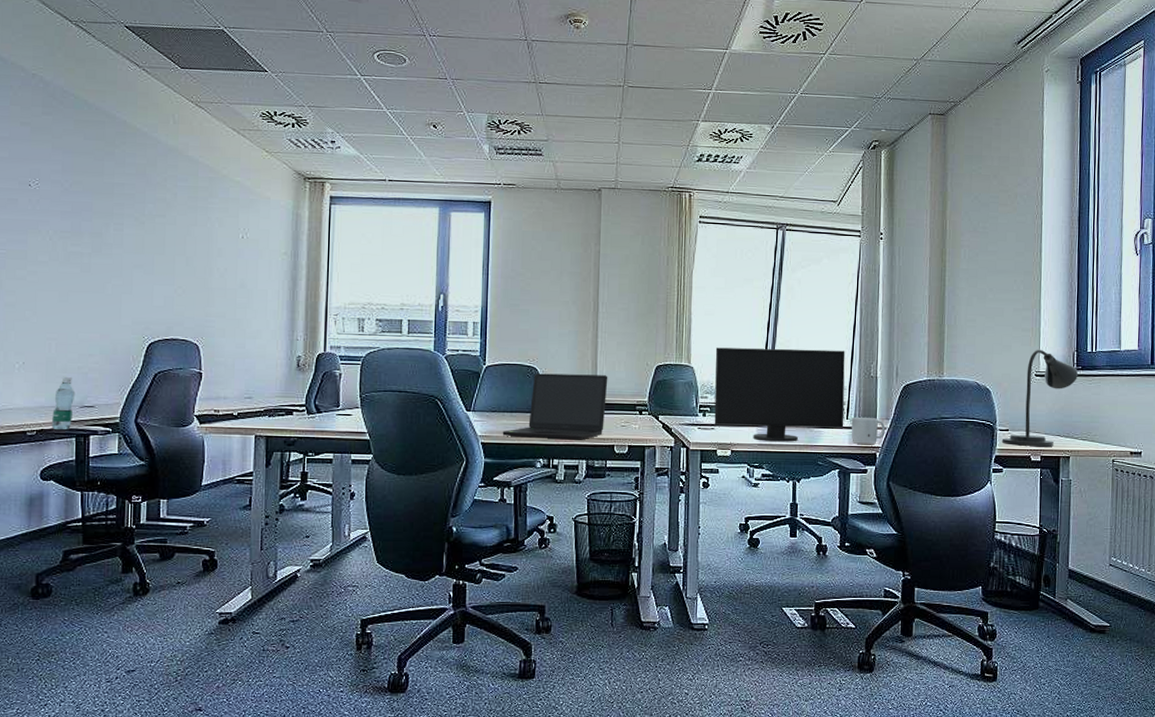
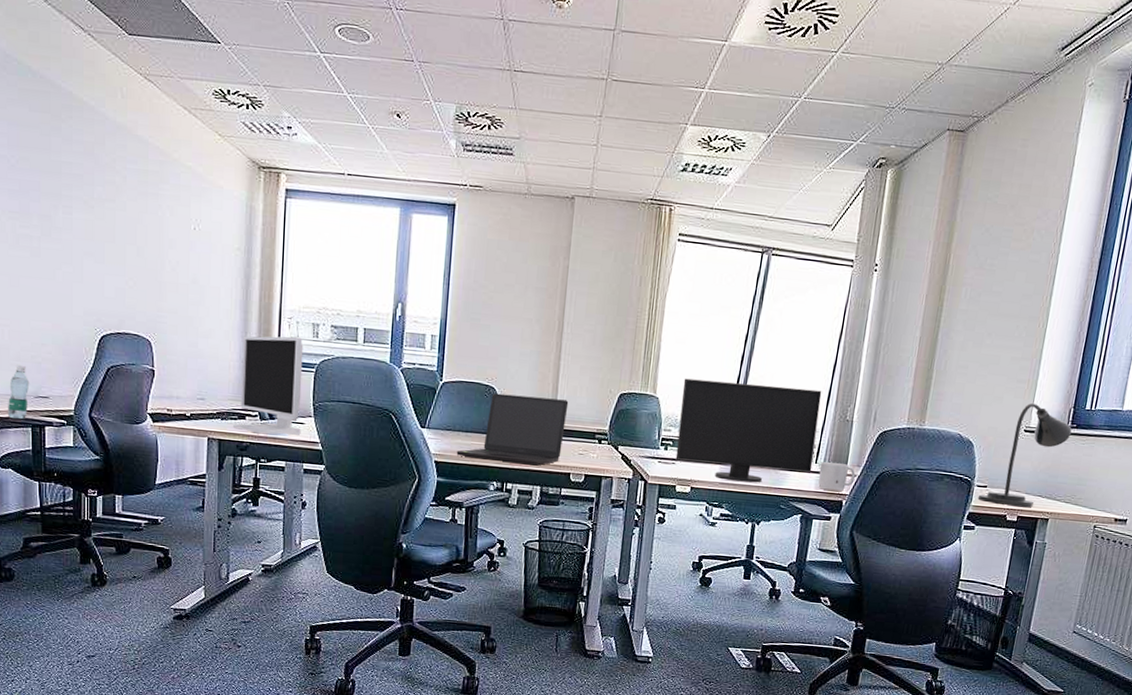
monitor: none [281,332,350,428] -> present [233,336,304,436]

